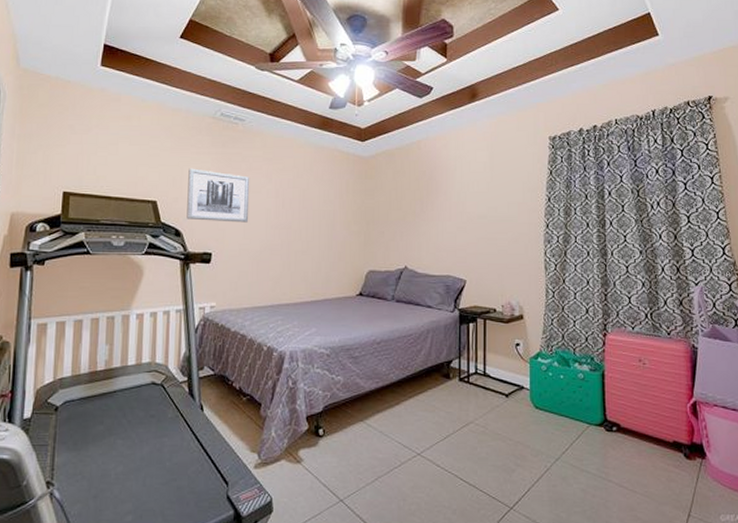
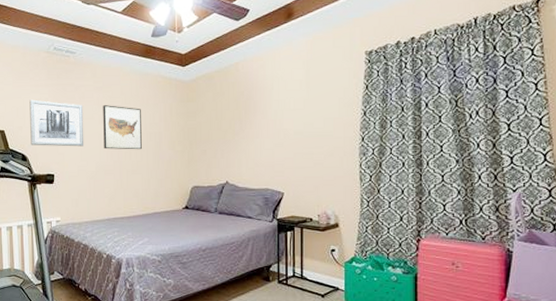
wall art: none [271,178,315,229] -> present [103,105,142,150]

